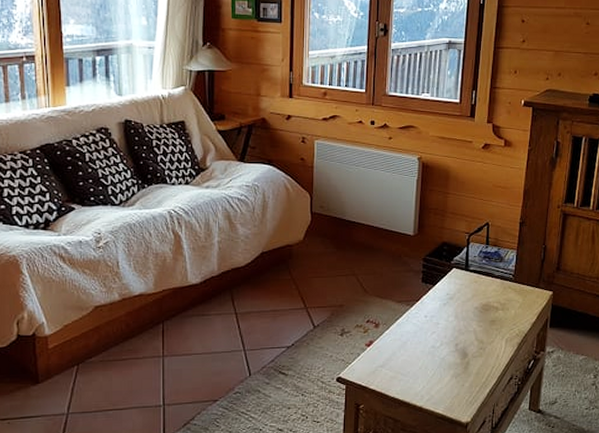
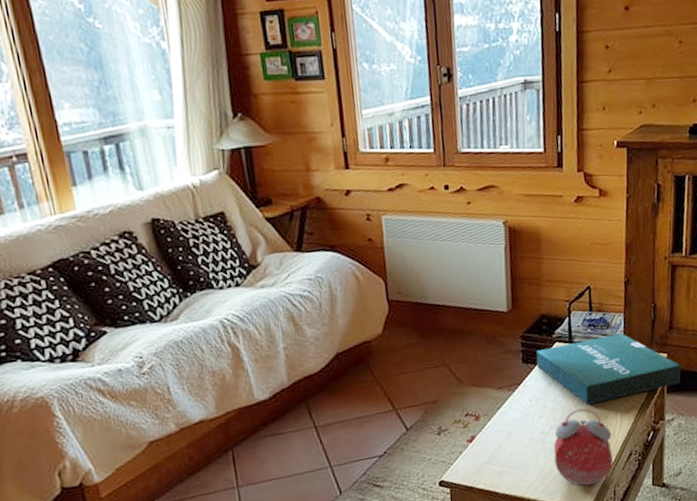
pizza box: none [434,268,564,328] -> present [536,333,681,405]
alarm clock: none [442,330,495,401] -> present [553,408,613,486]

